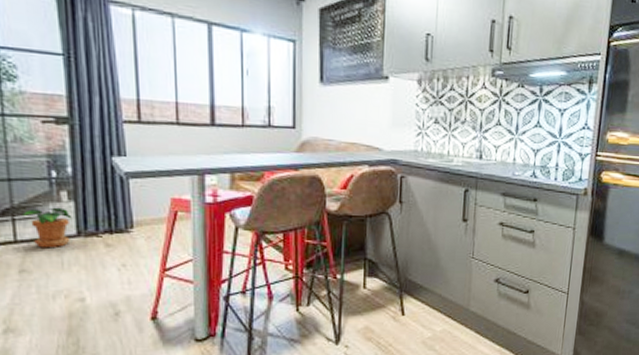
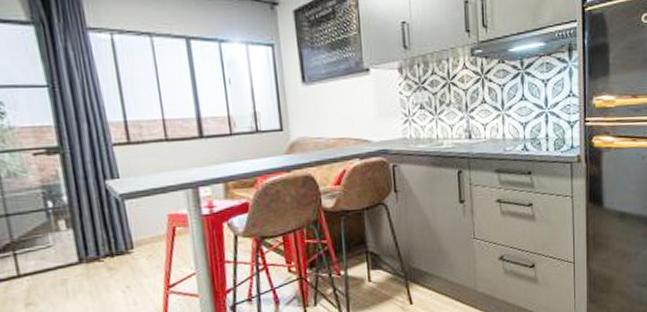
potted plant: present [22,207,73,248] -> none [23,236,73,280]

